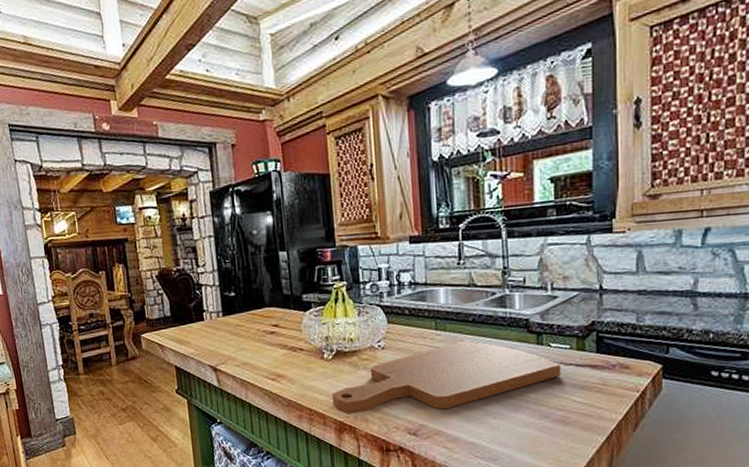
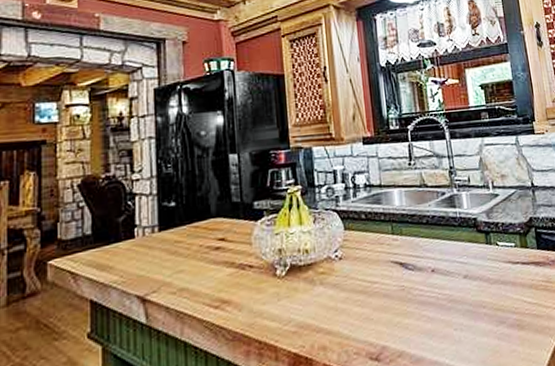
cutting board: present [332,340,561,414] -> none [285,244,510,343]

